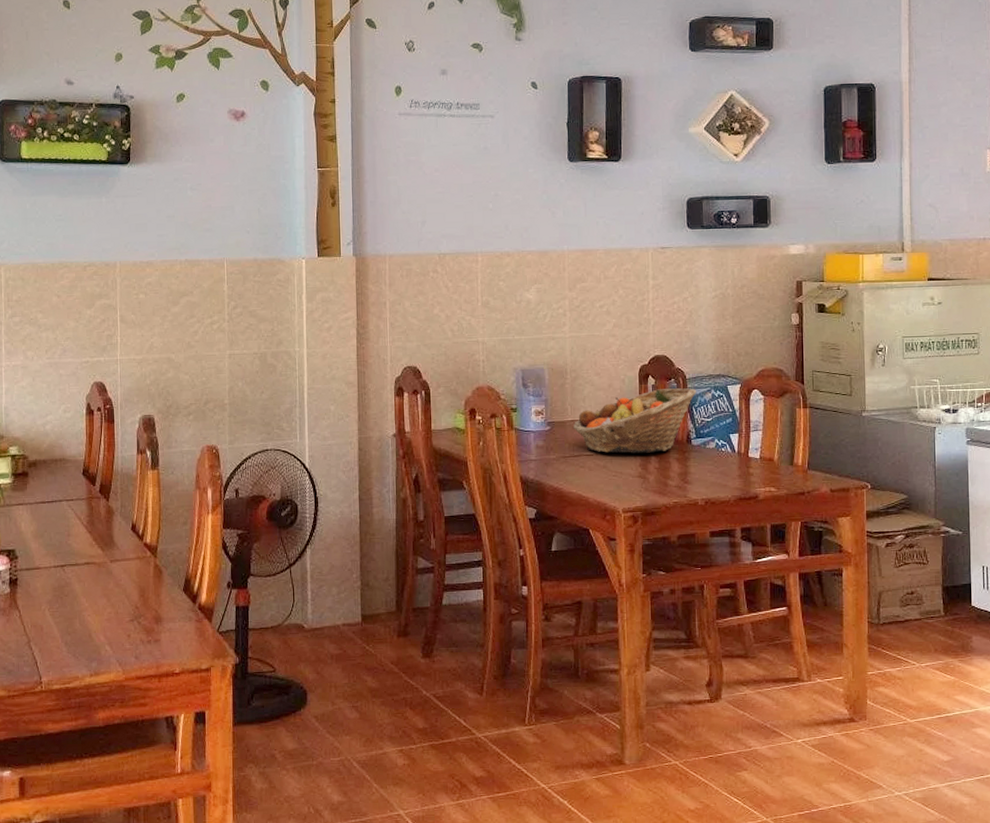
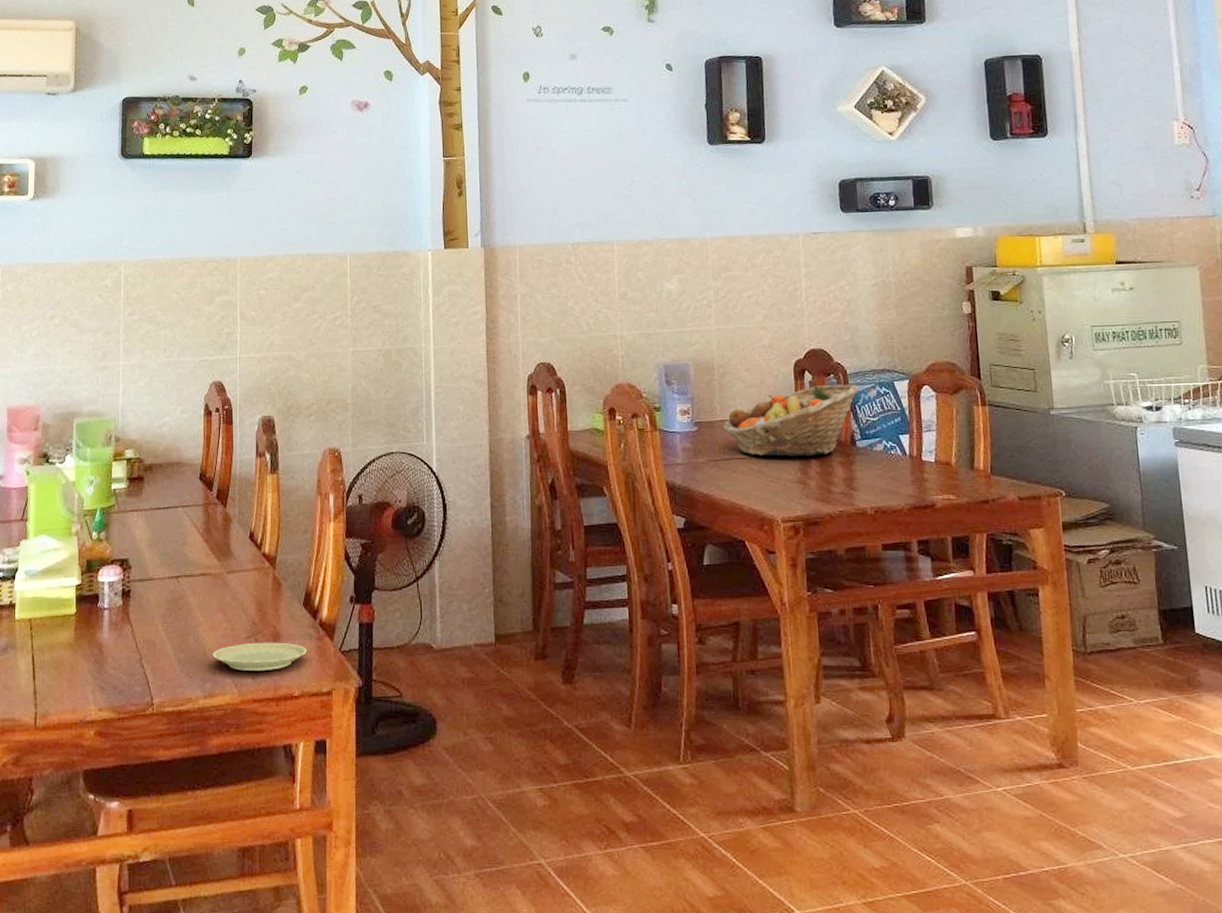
plate: none [97,624,187,651] -> present [212,642,307,670]

